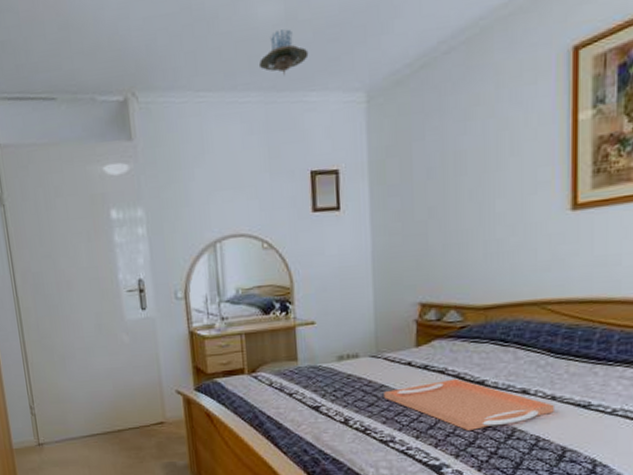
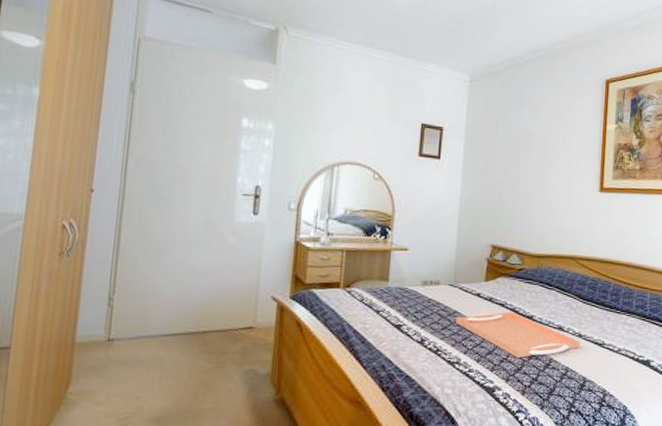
ceiling lamp: present [258,29,309,76] -> none [393,12,432,47]

